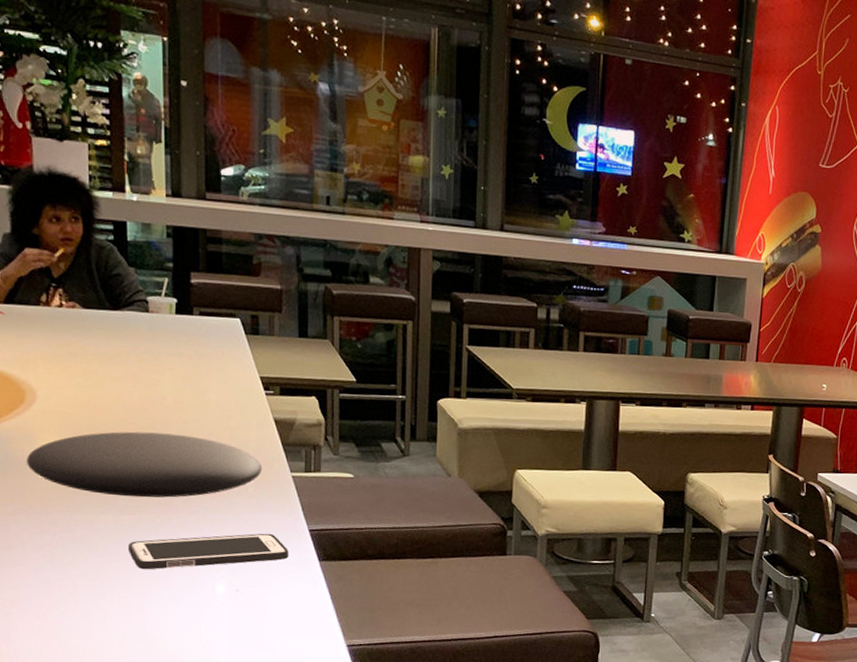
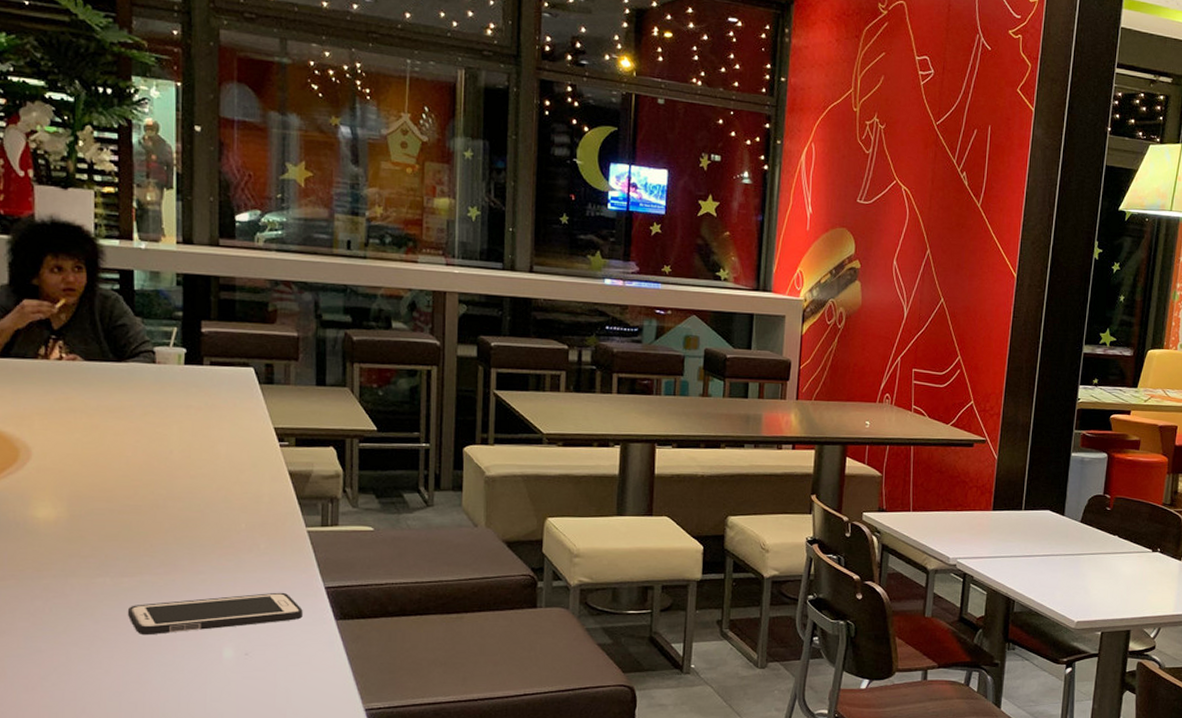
plate: present [27,431,263,498] -> none [19,488,276,558]

